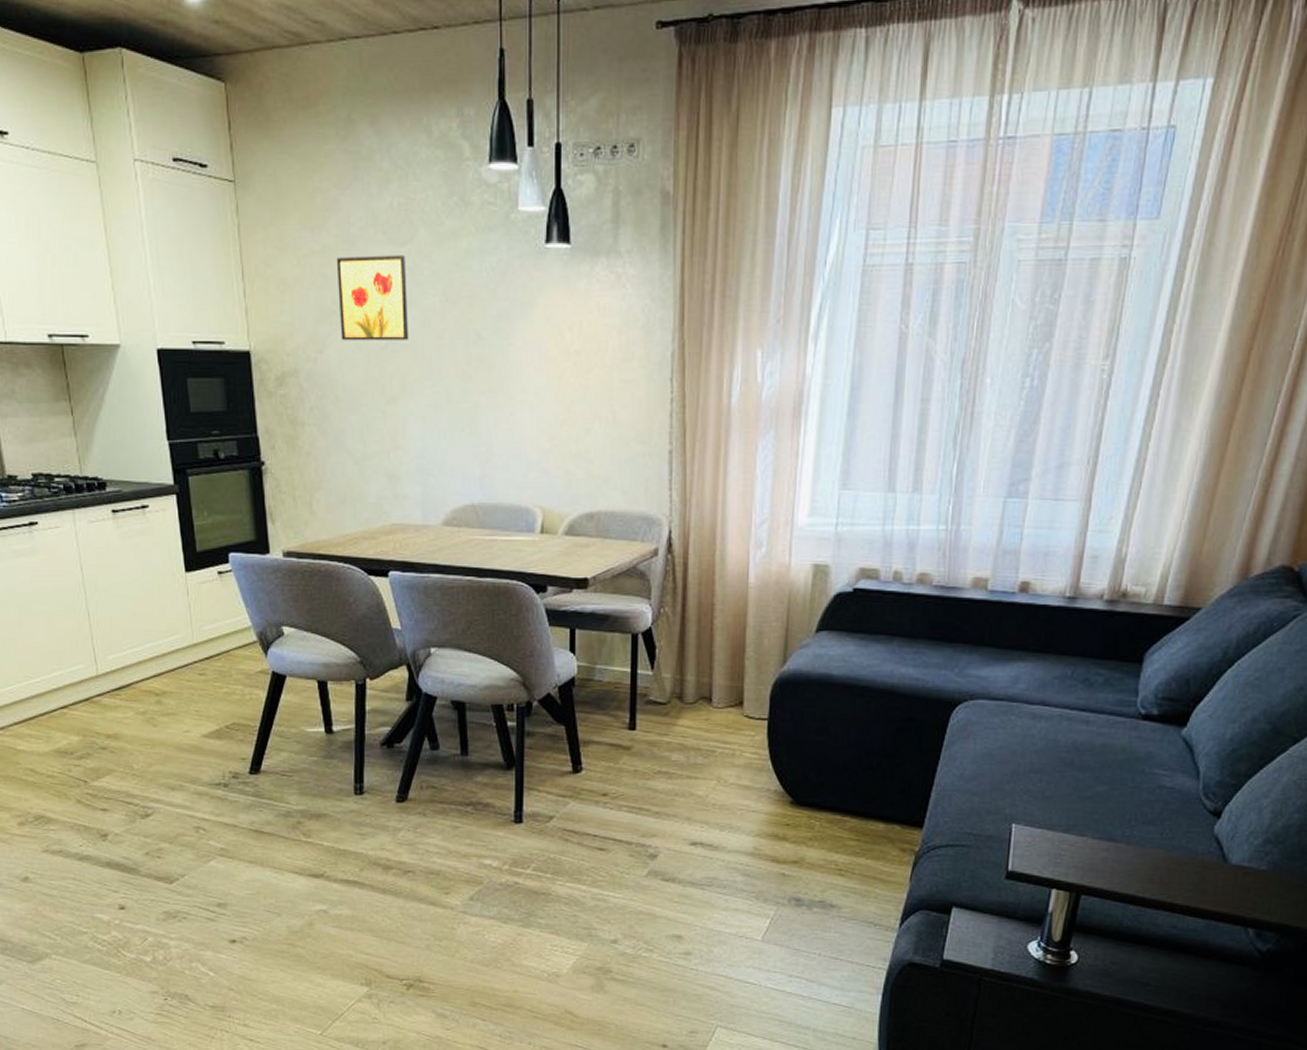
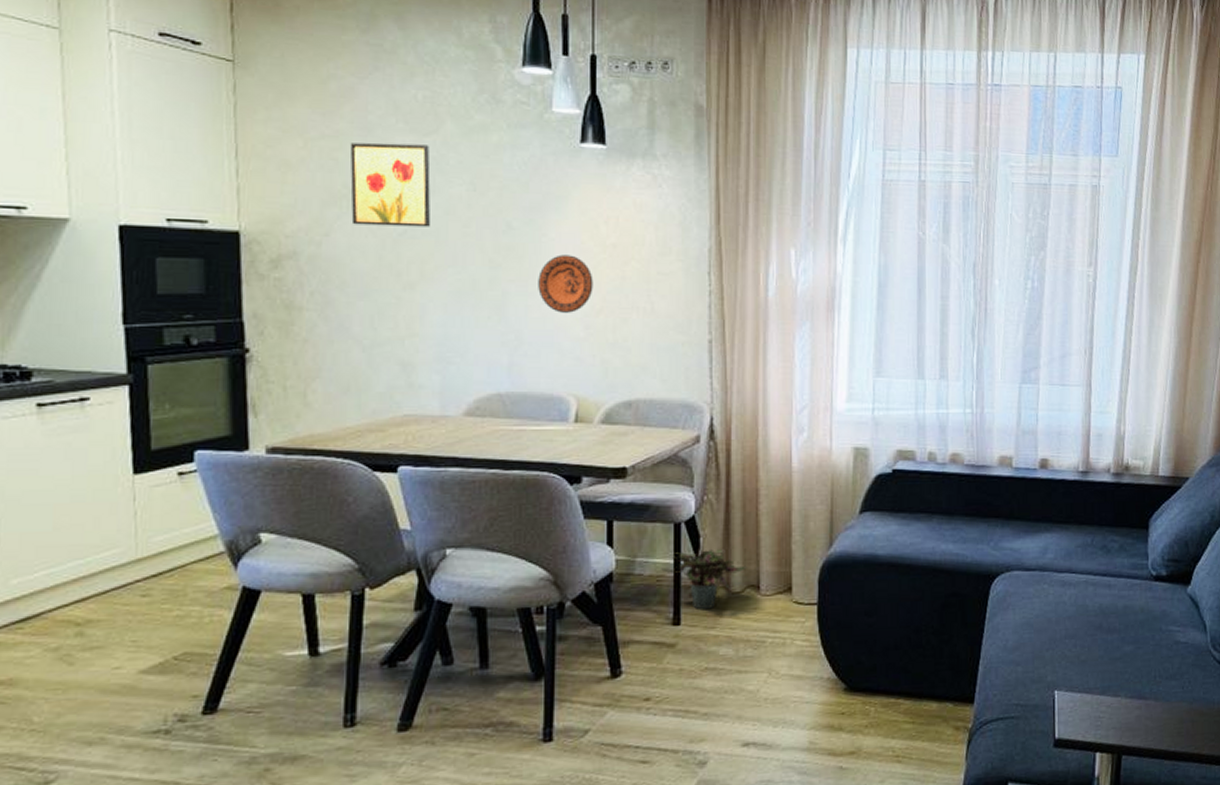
decorative plate: none [506,364,558,424] -> present [538,254,593,313]
potted plant: none [619,659,700,718] -> present [661,548,747,610]

